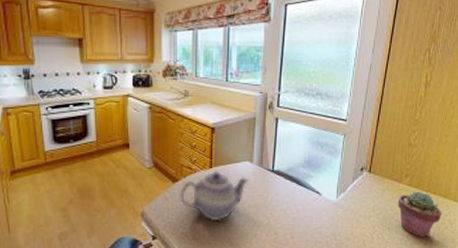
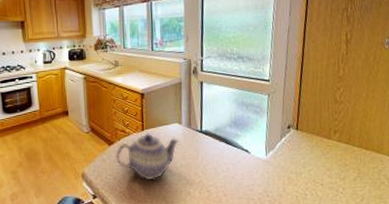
potted succulent: present [397,191,442,238] -> none [328,147,377,194]

